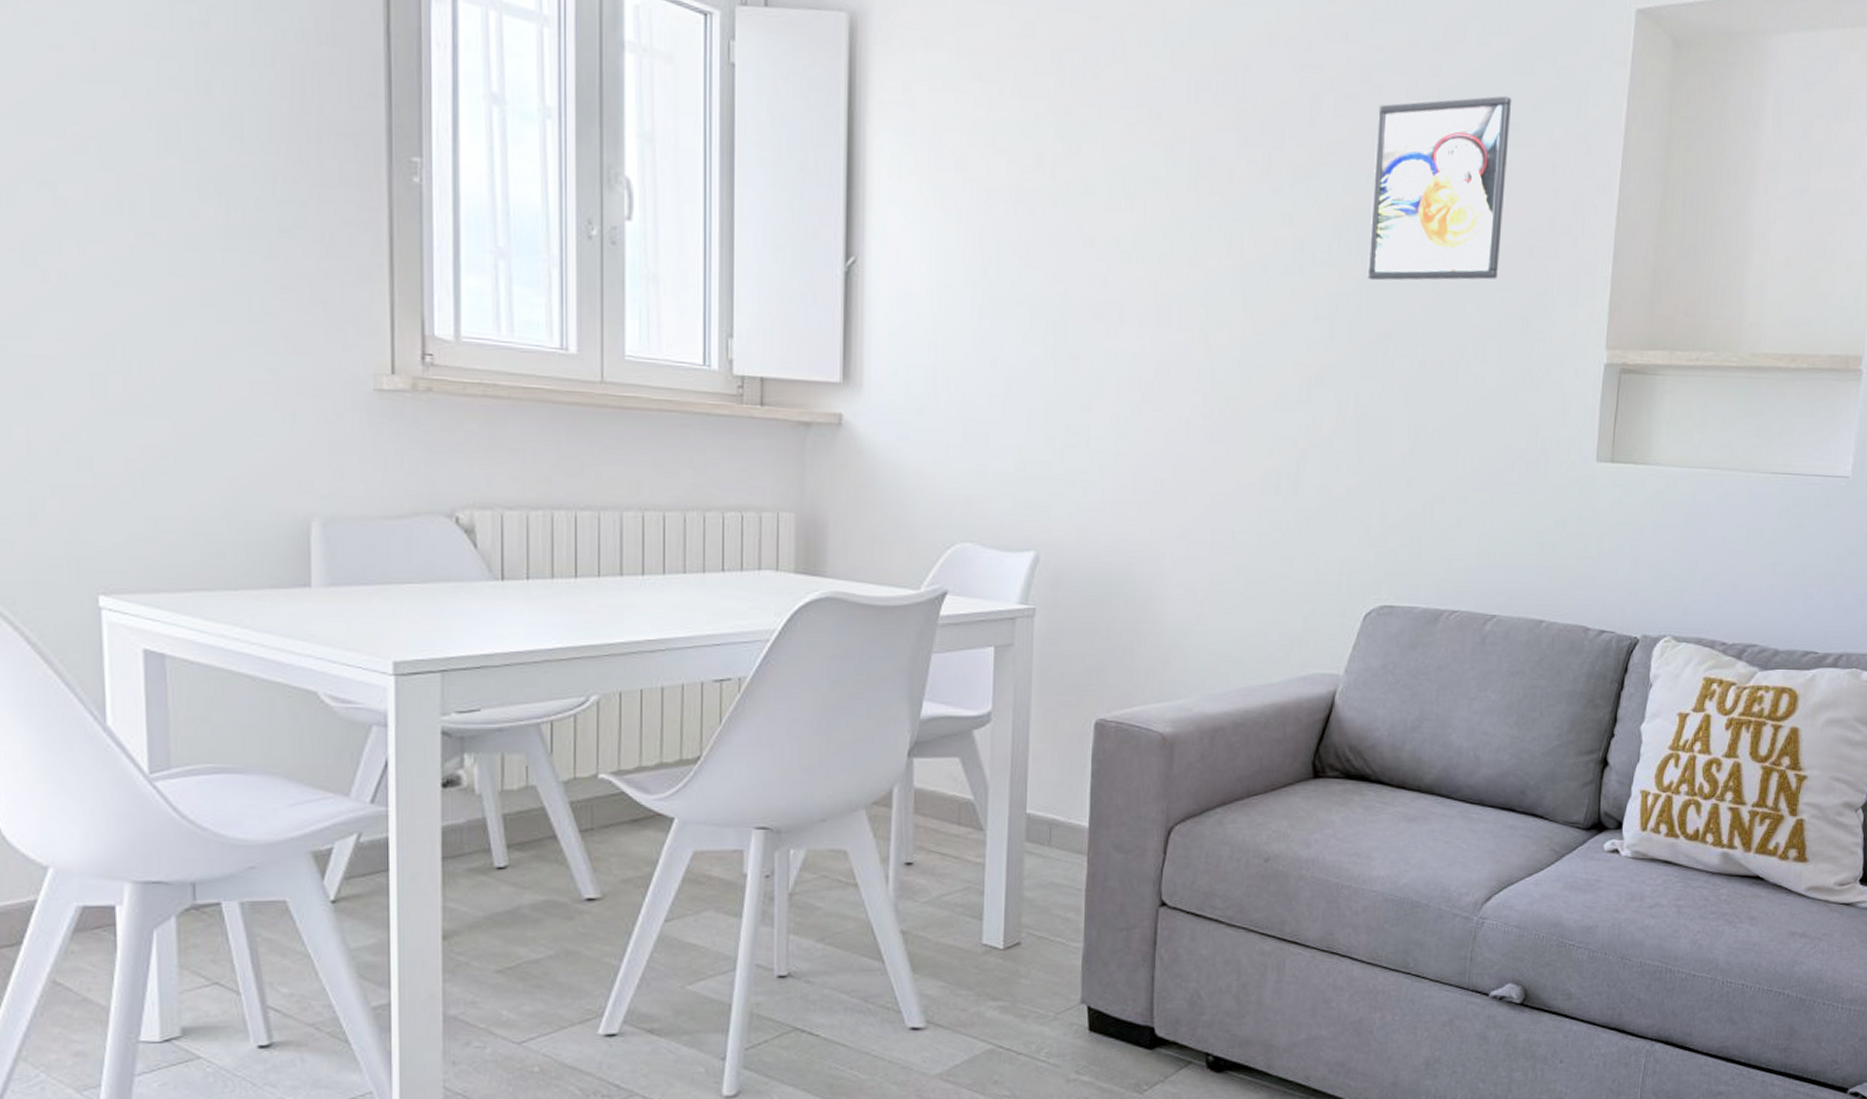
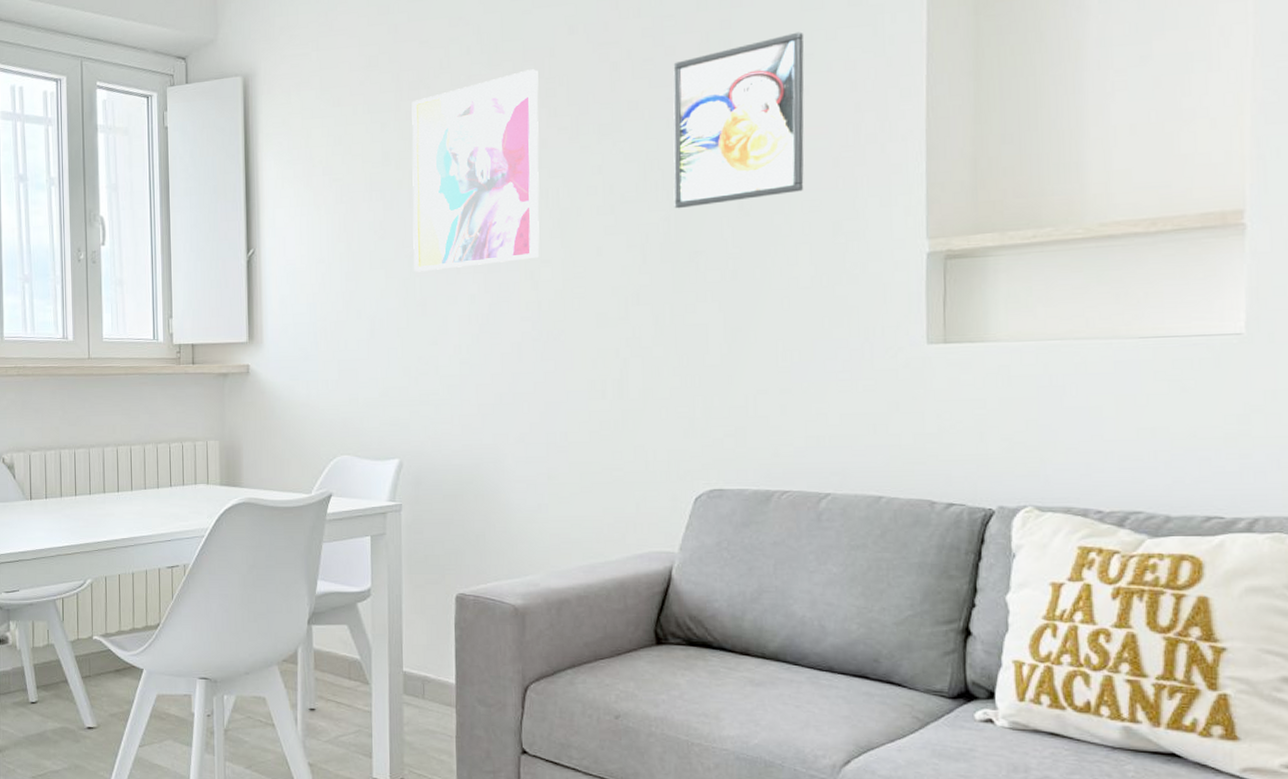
wall art: none [1066,80,1230,318] -> present [411,69,540,272]

